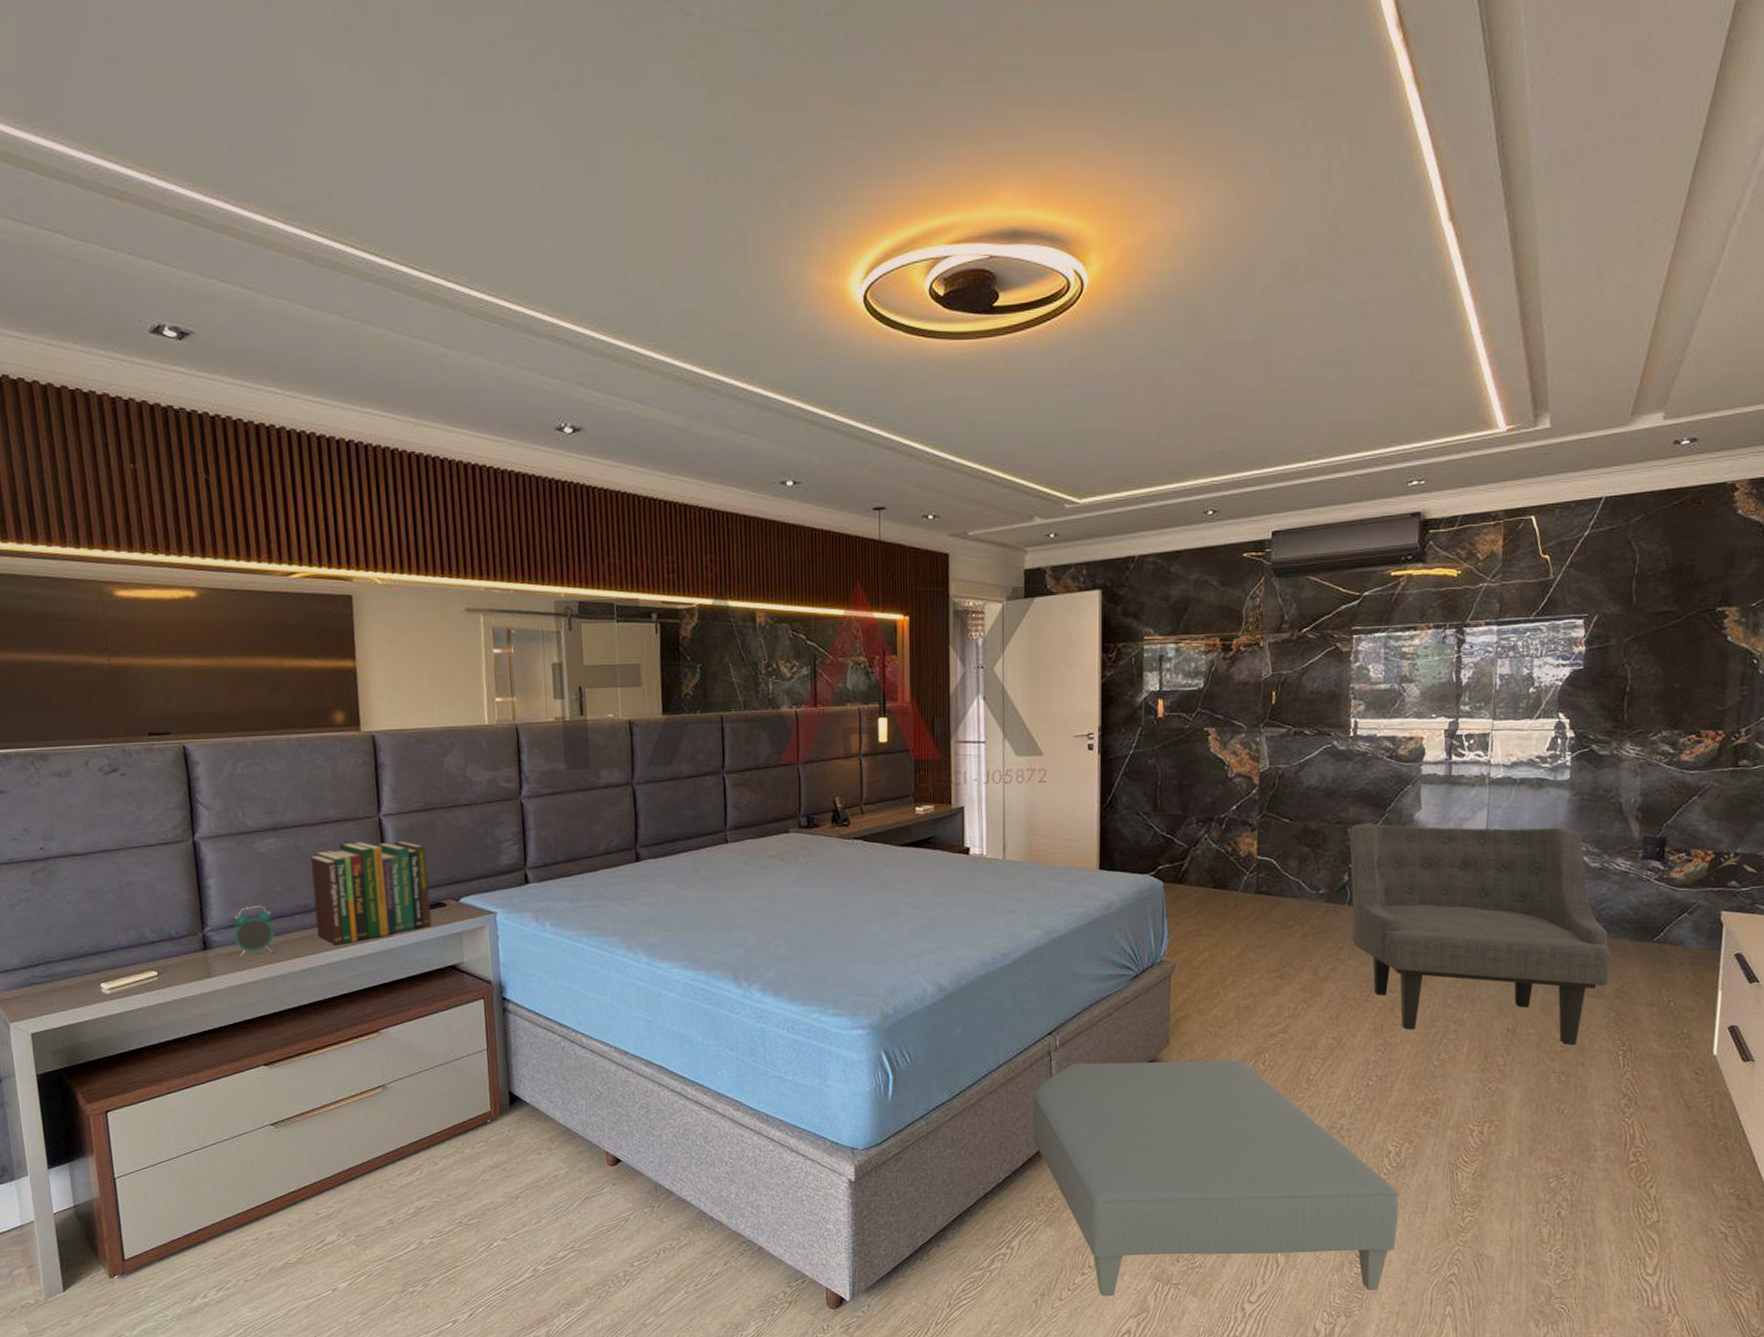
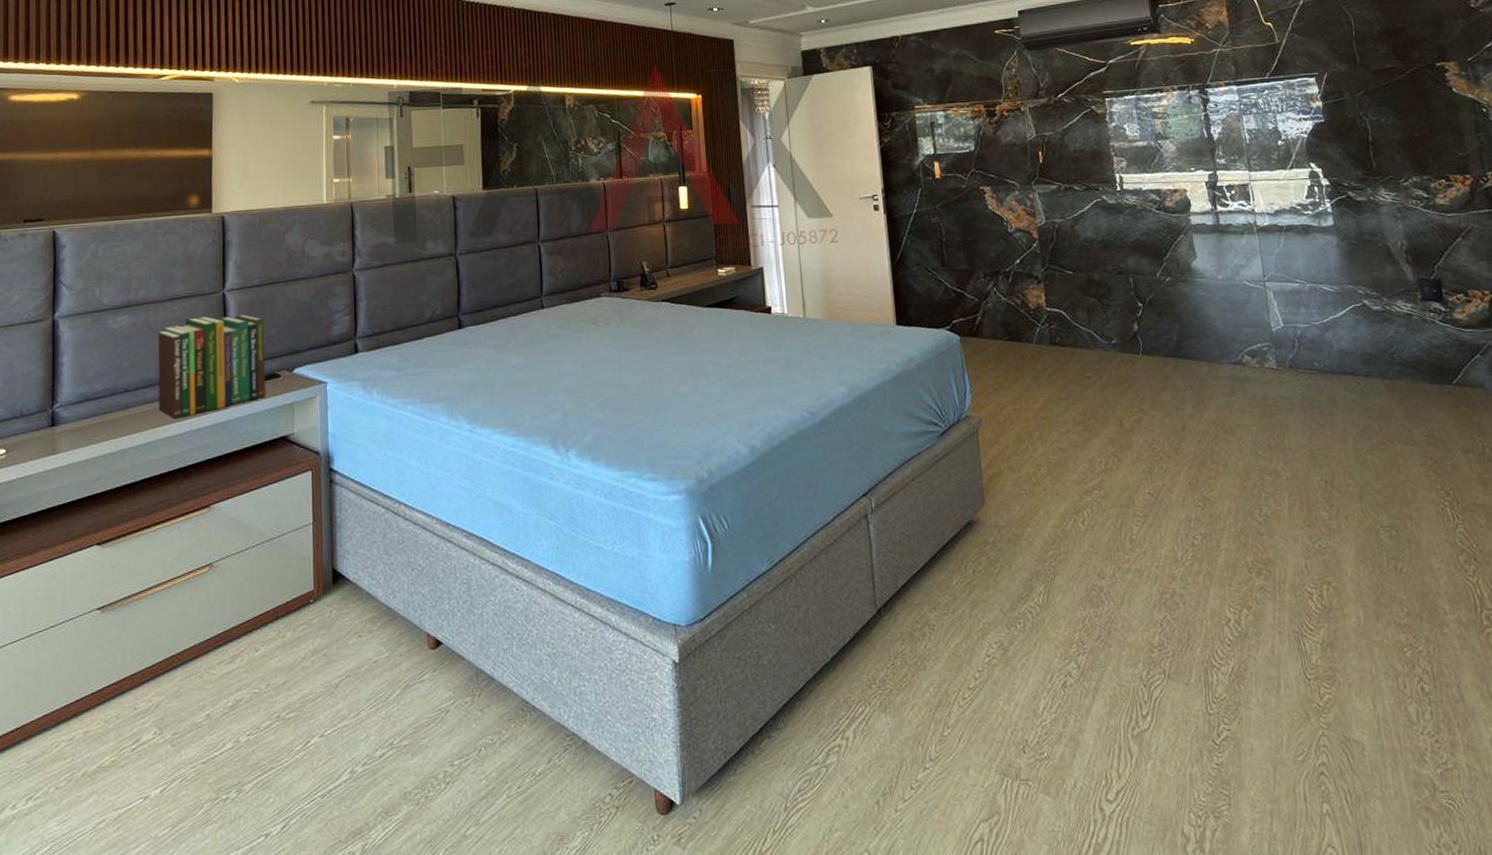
alarm clock: present [233,905,276,958] -> none [81,381,120,434]
ottoman: present [1033,1059,1399,1296] -> none [854,519,1254,796]
armchair: present [1350,822,1611,1045] -> none [1132,271,1417,496]

